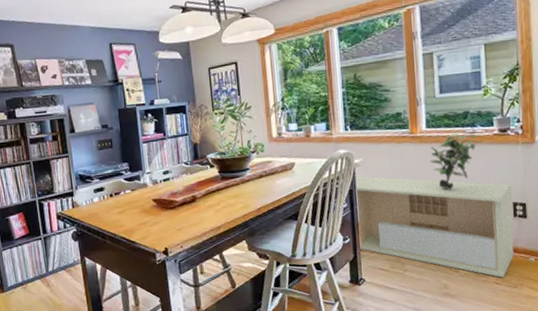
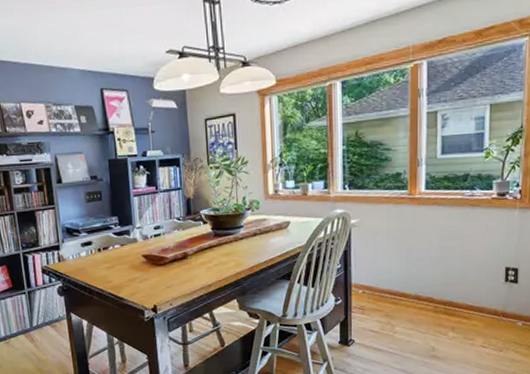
storage bench: present [356,176,514,278] -> none [349,236,505,342]
potted plant: present [429,133,476,190] -> none [426,195,475,253]

